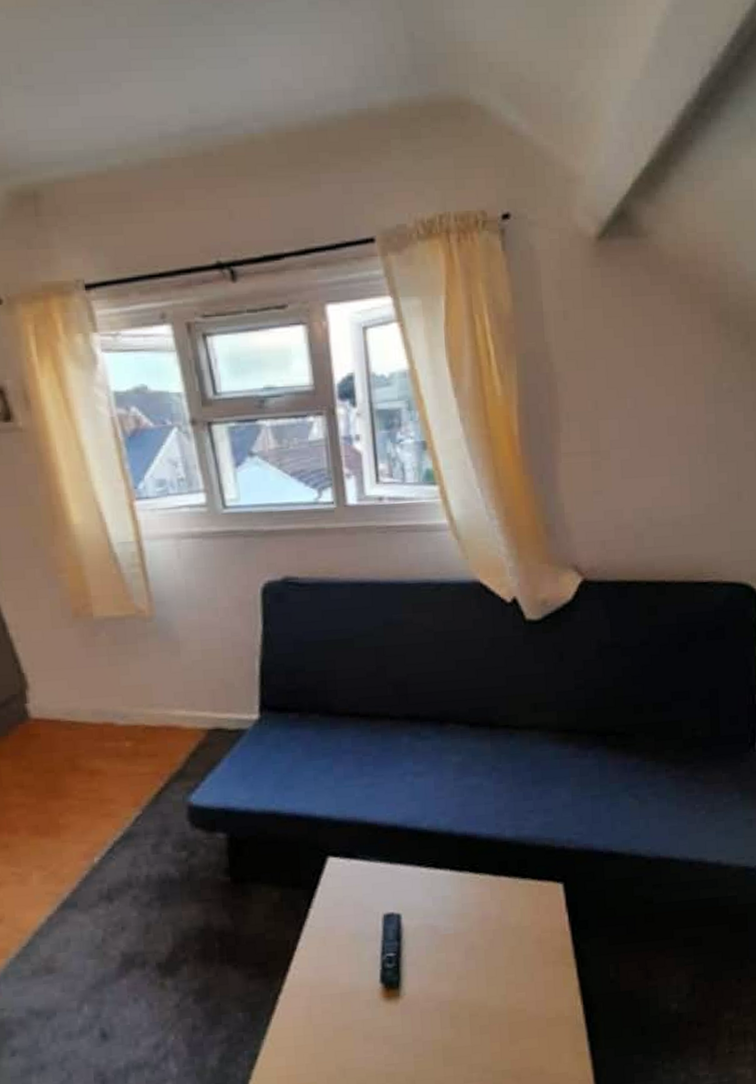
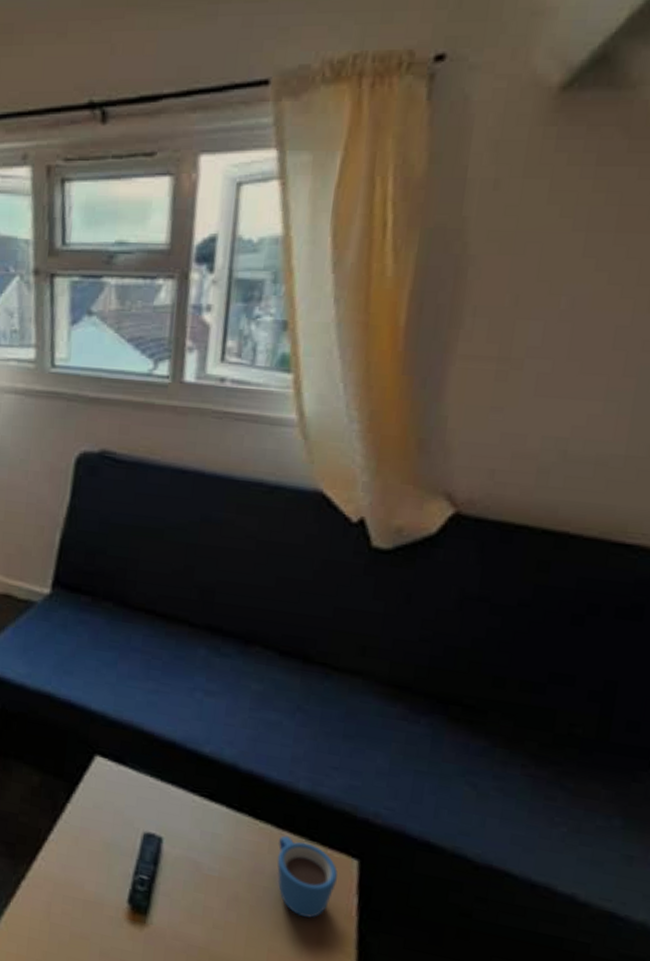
mug: none [497,880,549,945] -> present [277,835,338,918]

